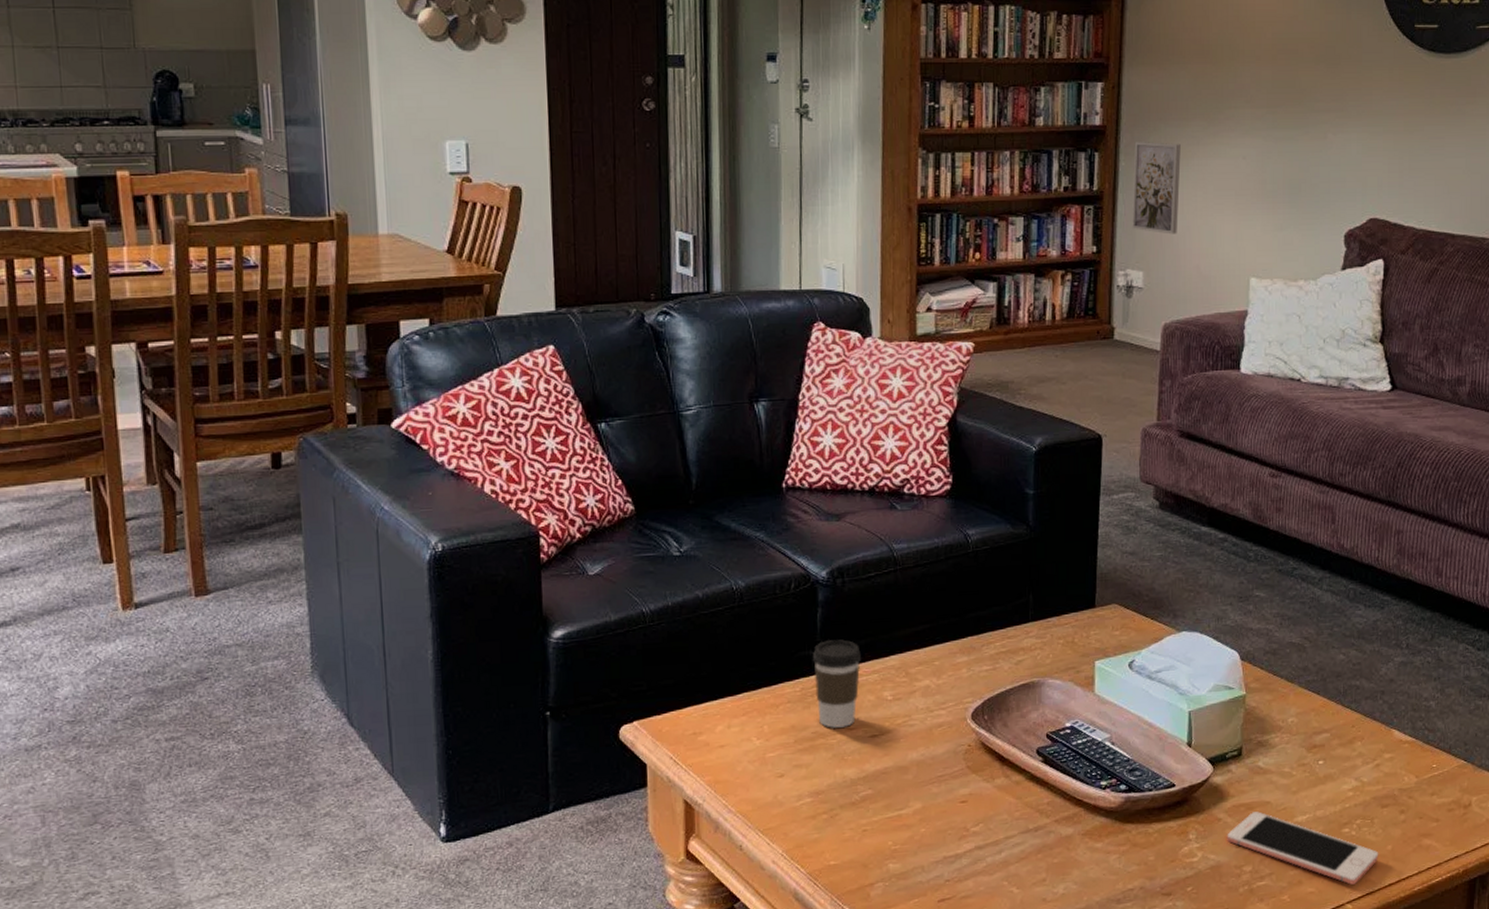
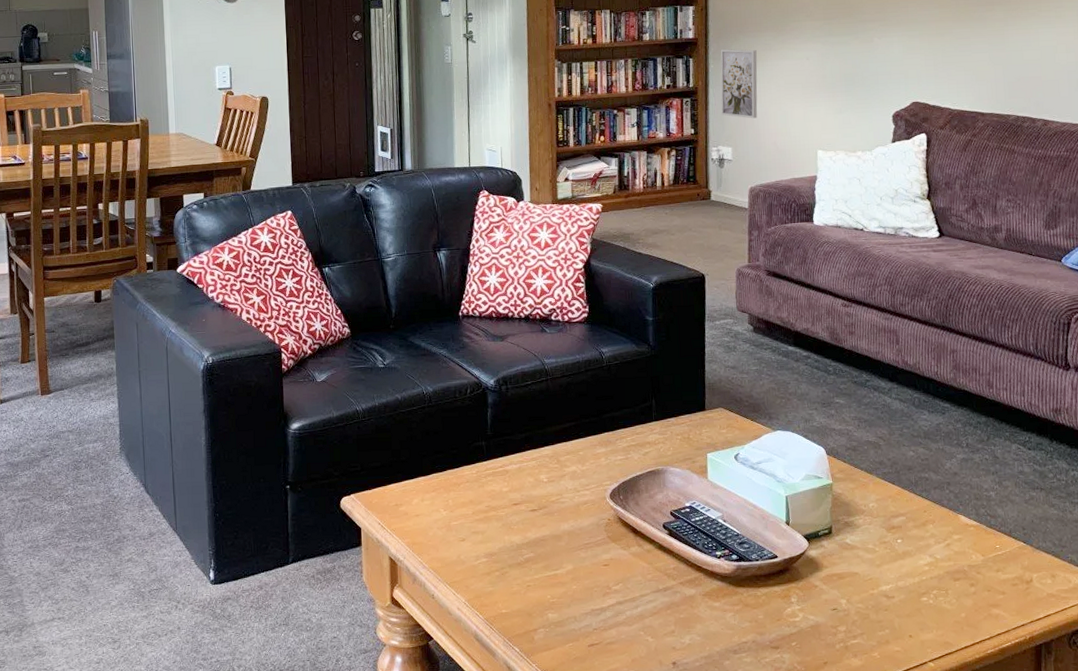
coffee cup: present [813,639,861,728] -> none [485,433,522,503]
cell phone: present [1227,811,1379,885] -> none [823,581,955,646]

